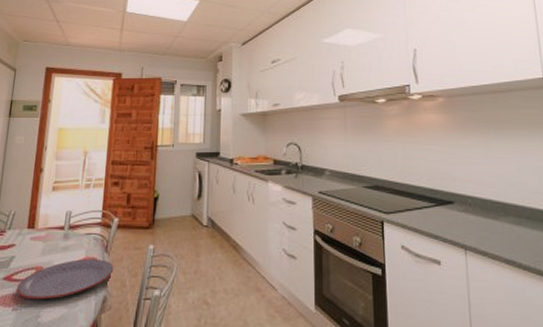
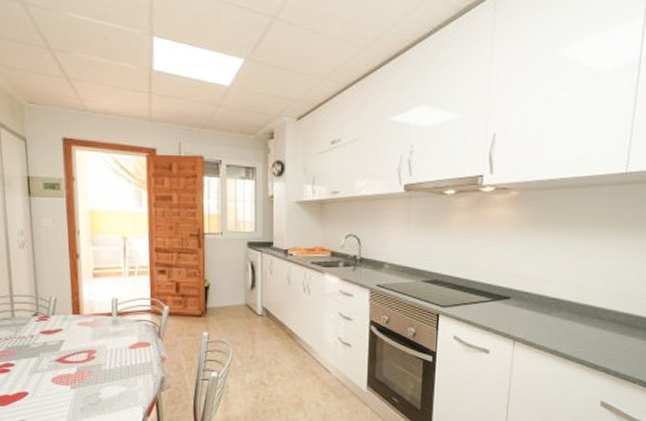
plate: present [15,259,114,299] -> none [71,344,169,379]

